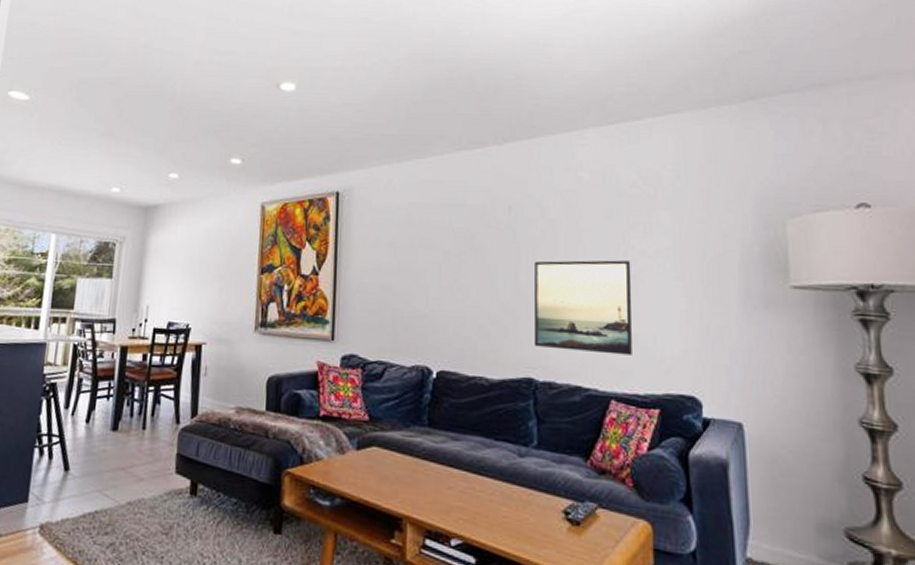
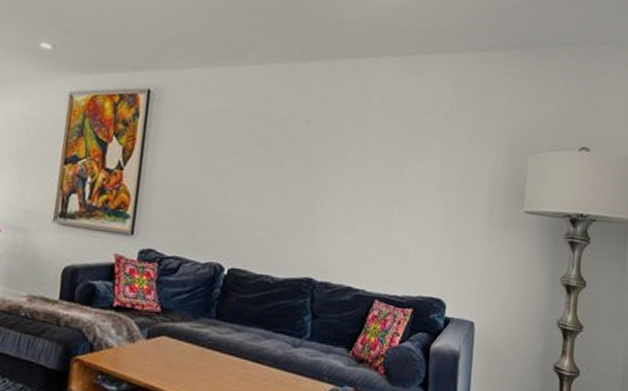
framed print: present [533,260,633,355] -> none [316,173,405,262]

